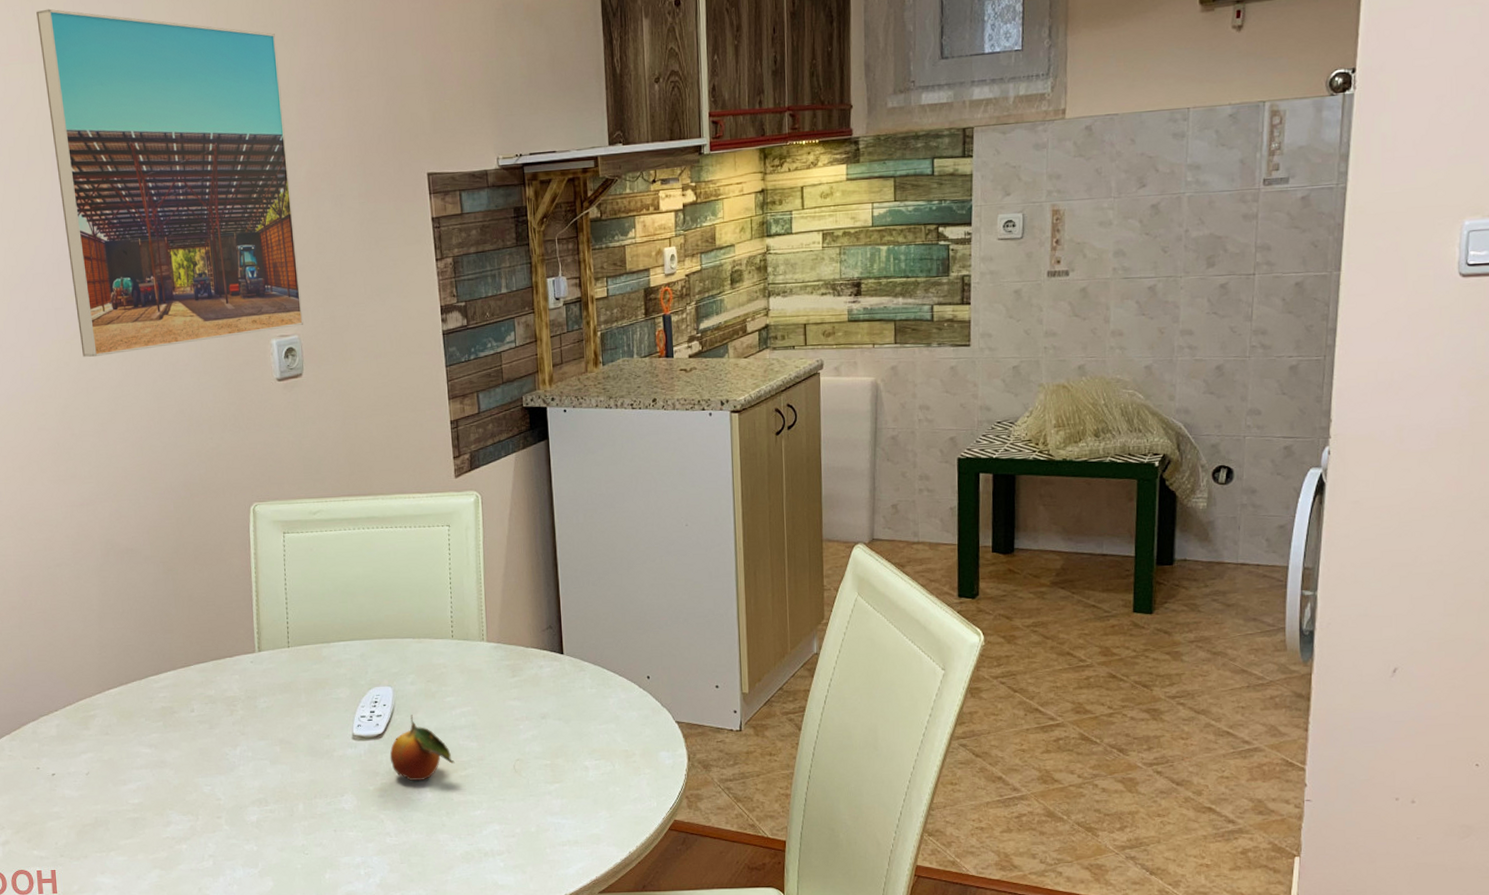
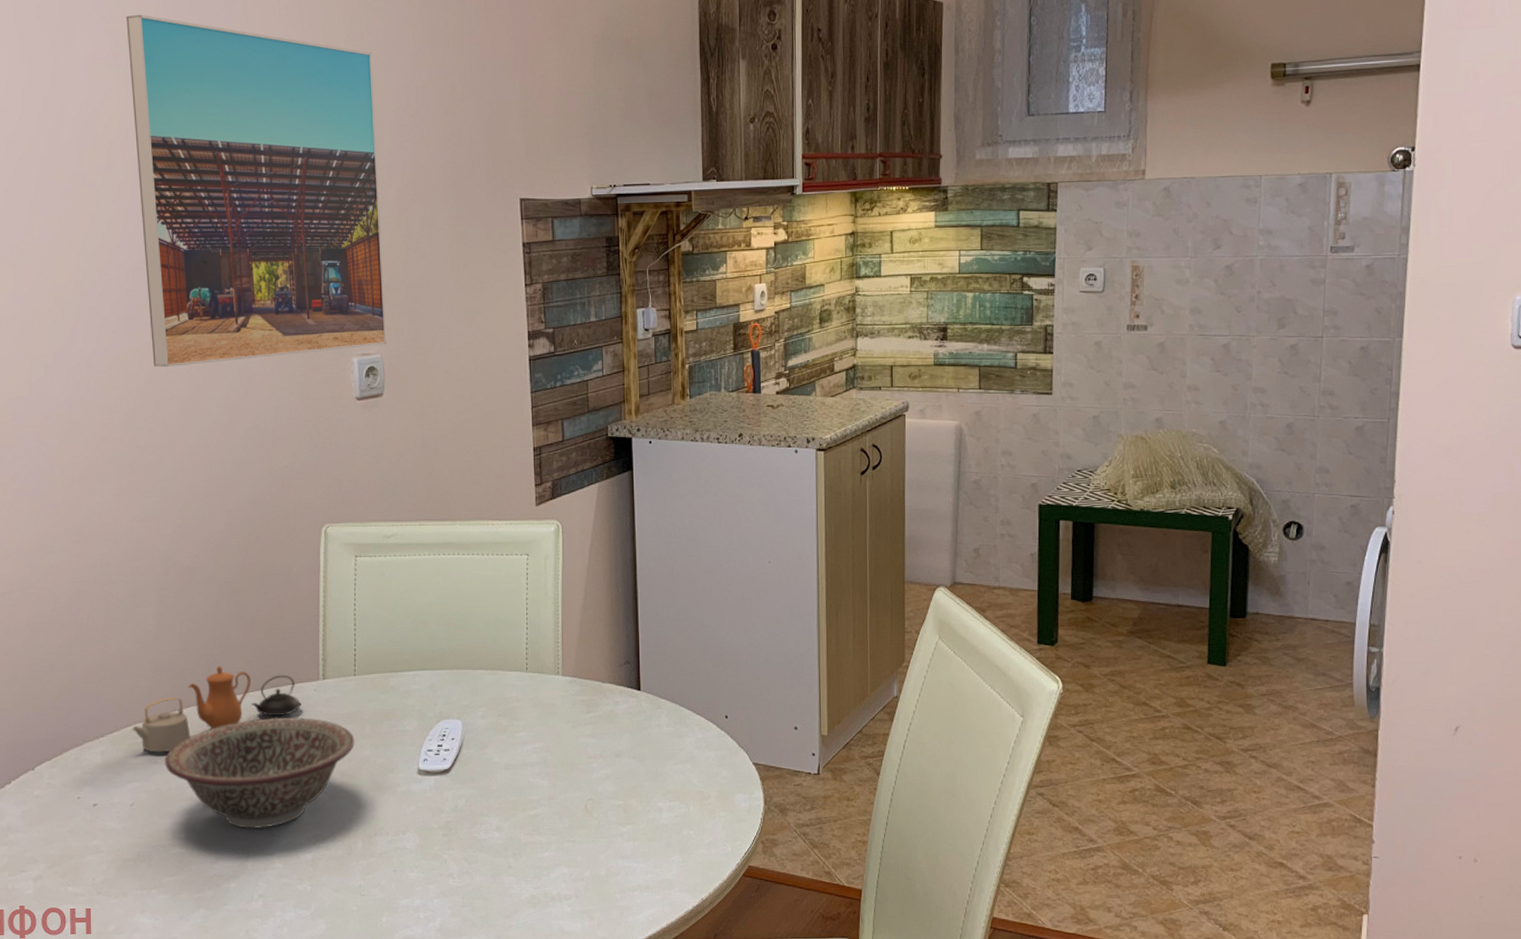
teapot: none [83,641,240,725] -> present [132,665,302,753]
decorative bowl: none [115,688,292,794] -> present [165,716,355,829]
fruit: present [389,715,455,781] -> none [456,750,524,819]

